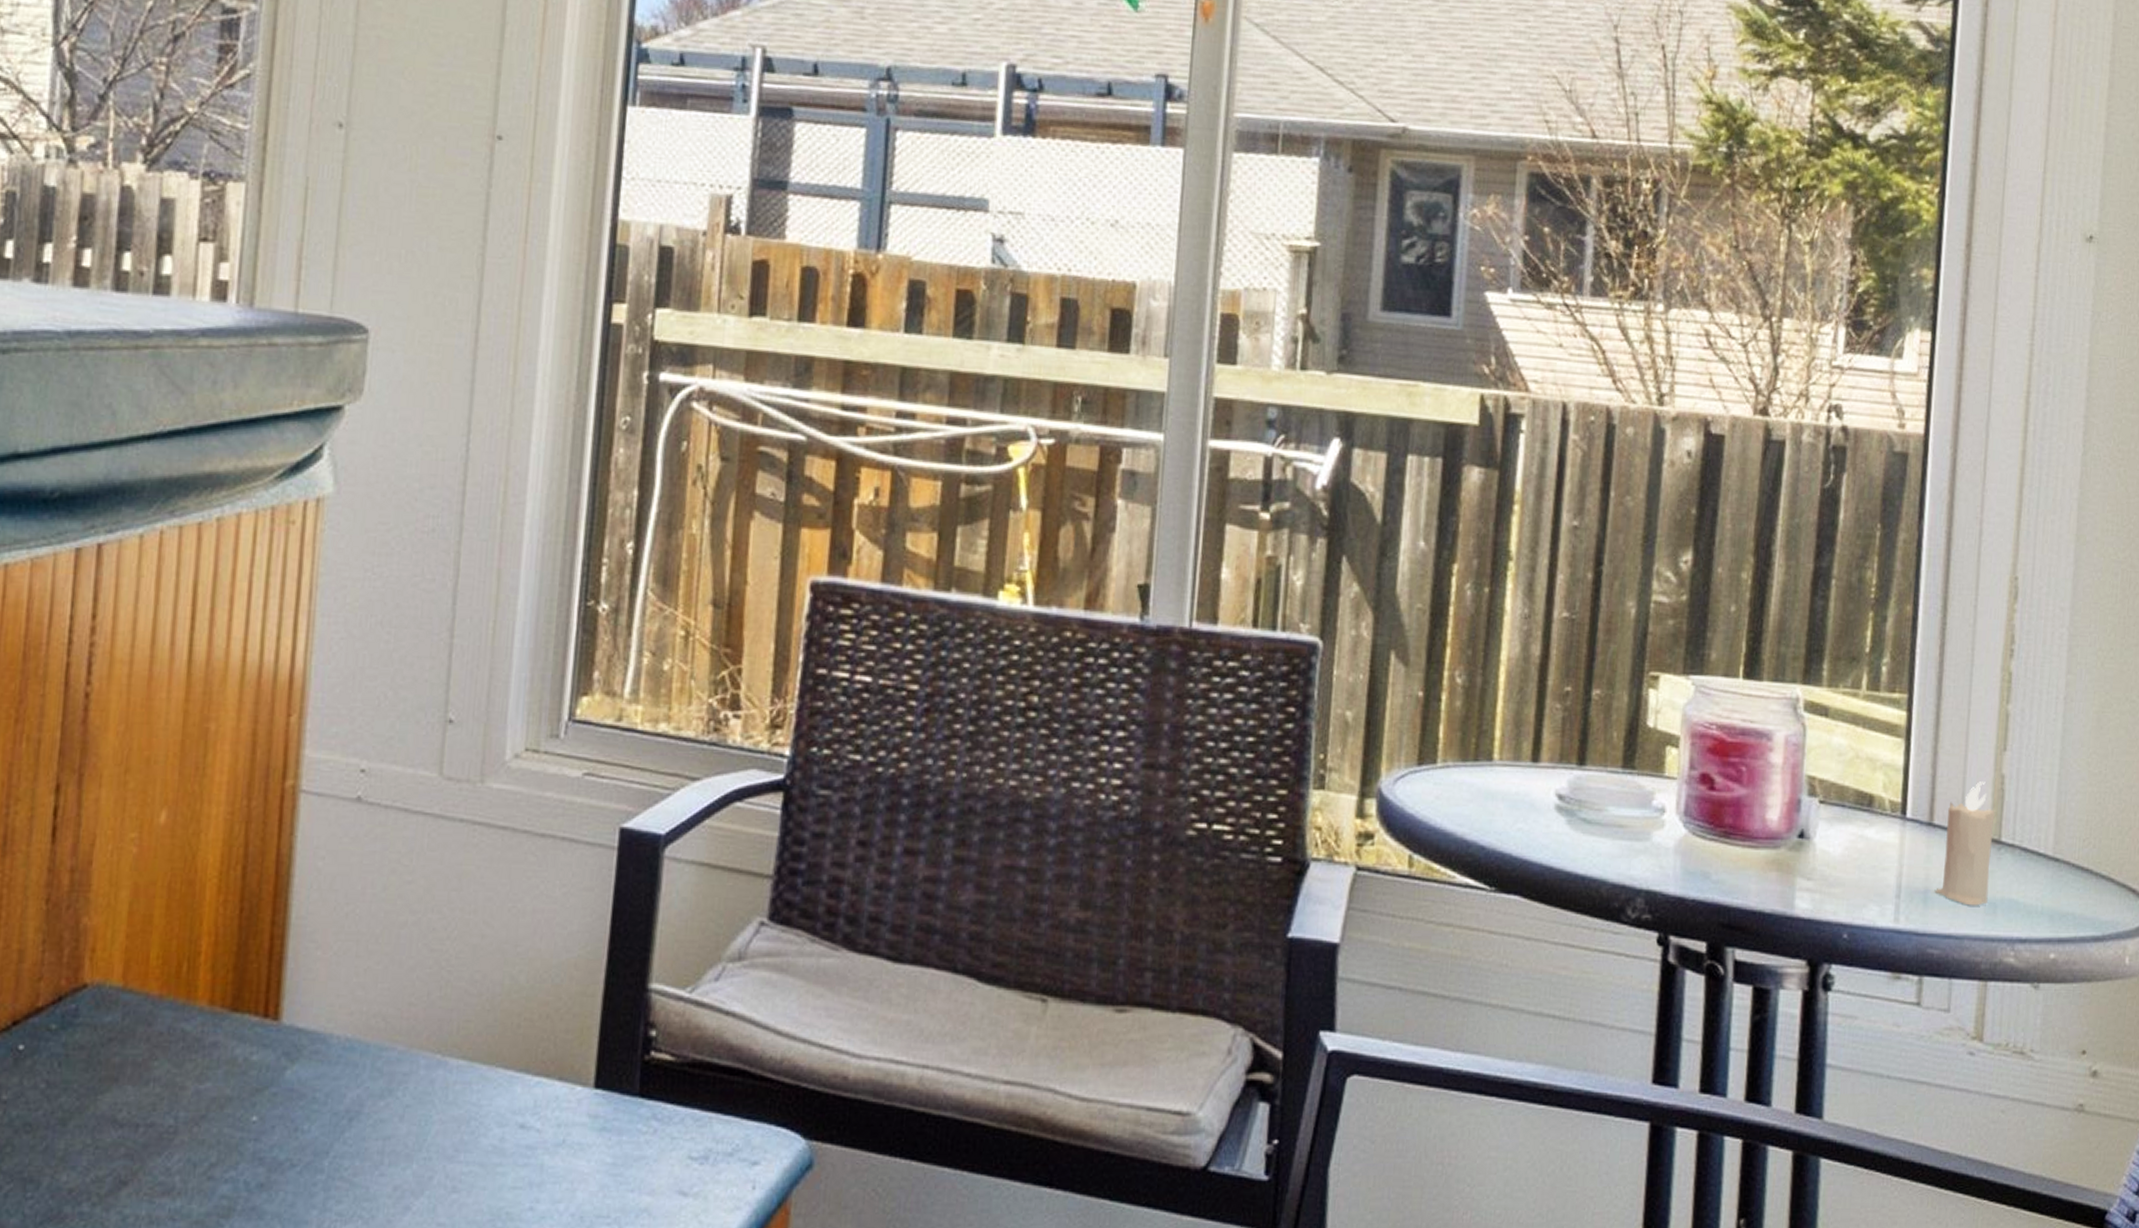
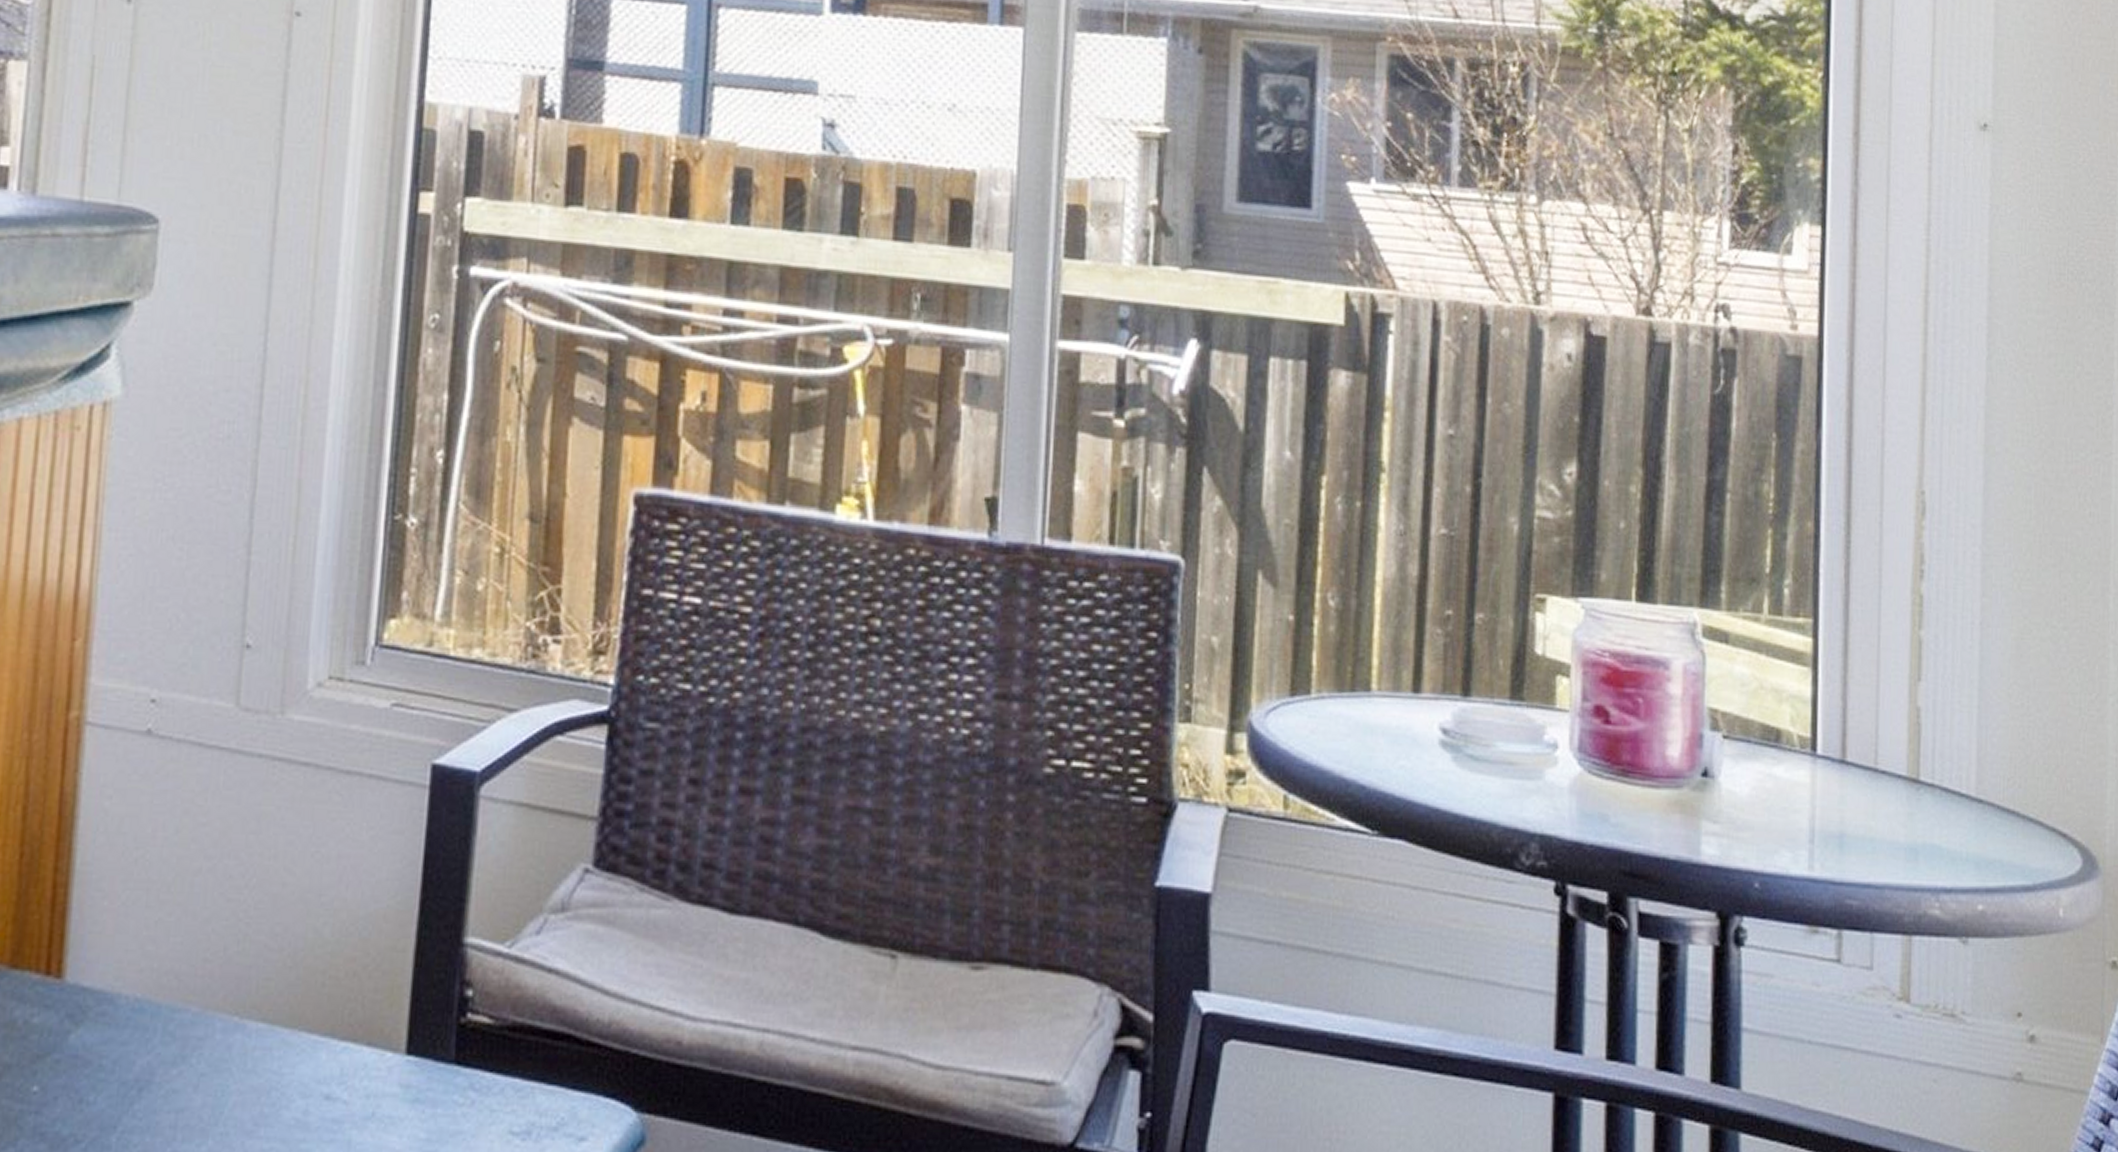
candle: present [1934,782,1995,906] -> none [1850,715,1912,852]

